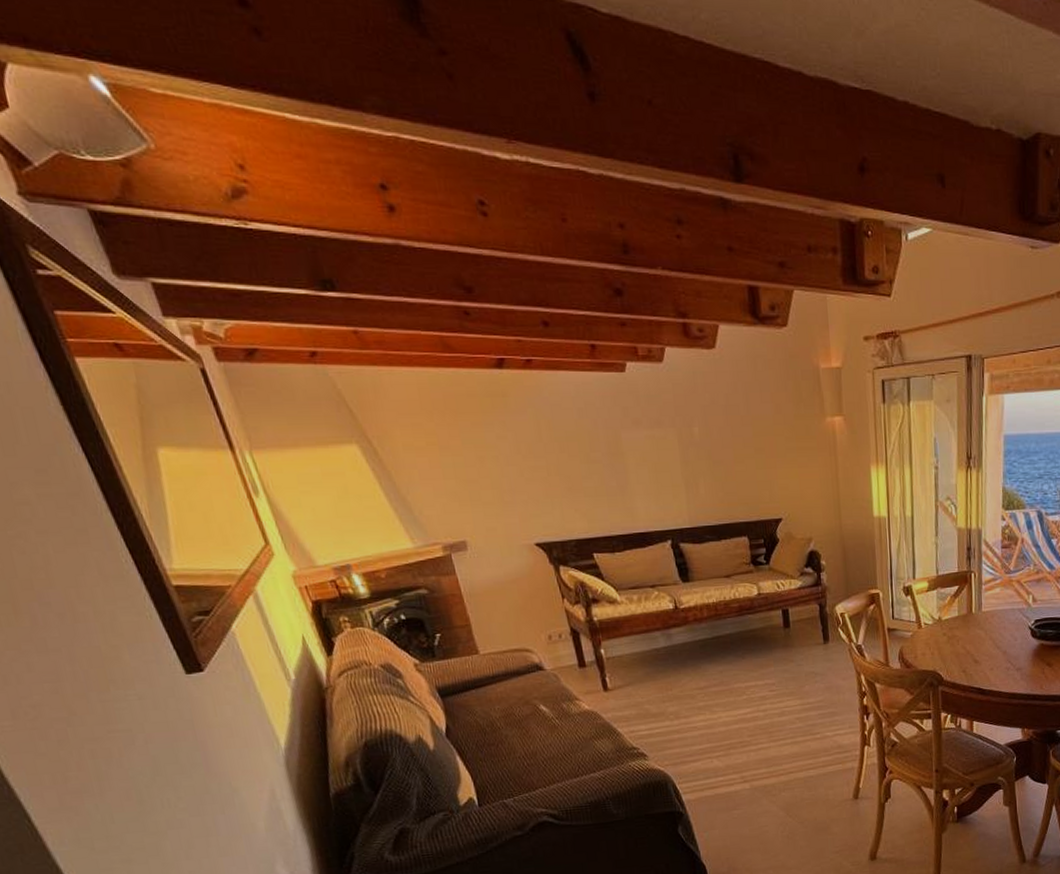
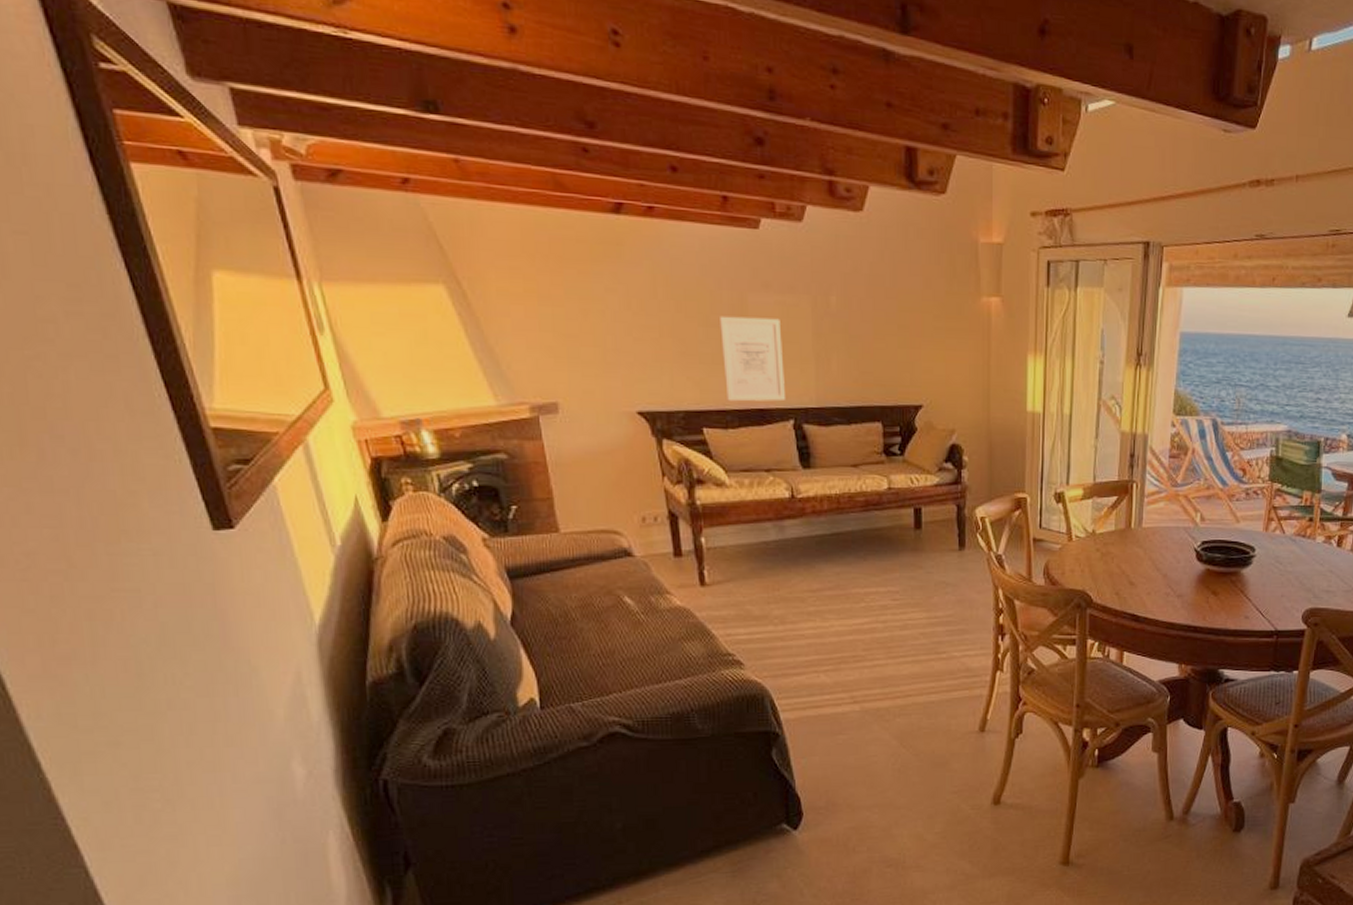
wall art: none [598,451,663,528] -> present [720,315,786,402]

